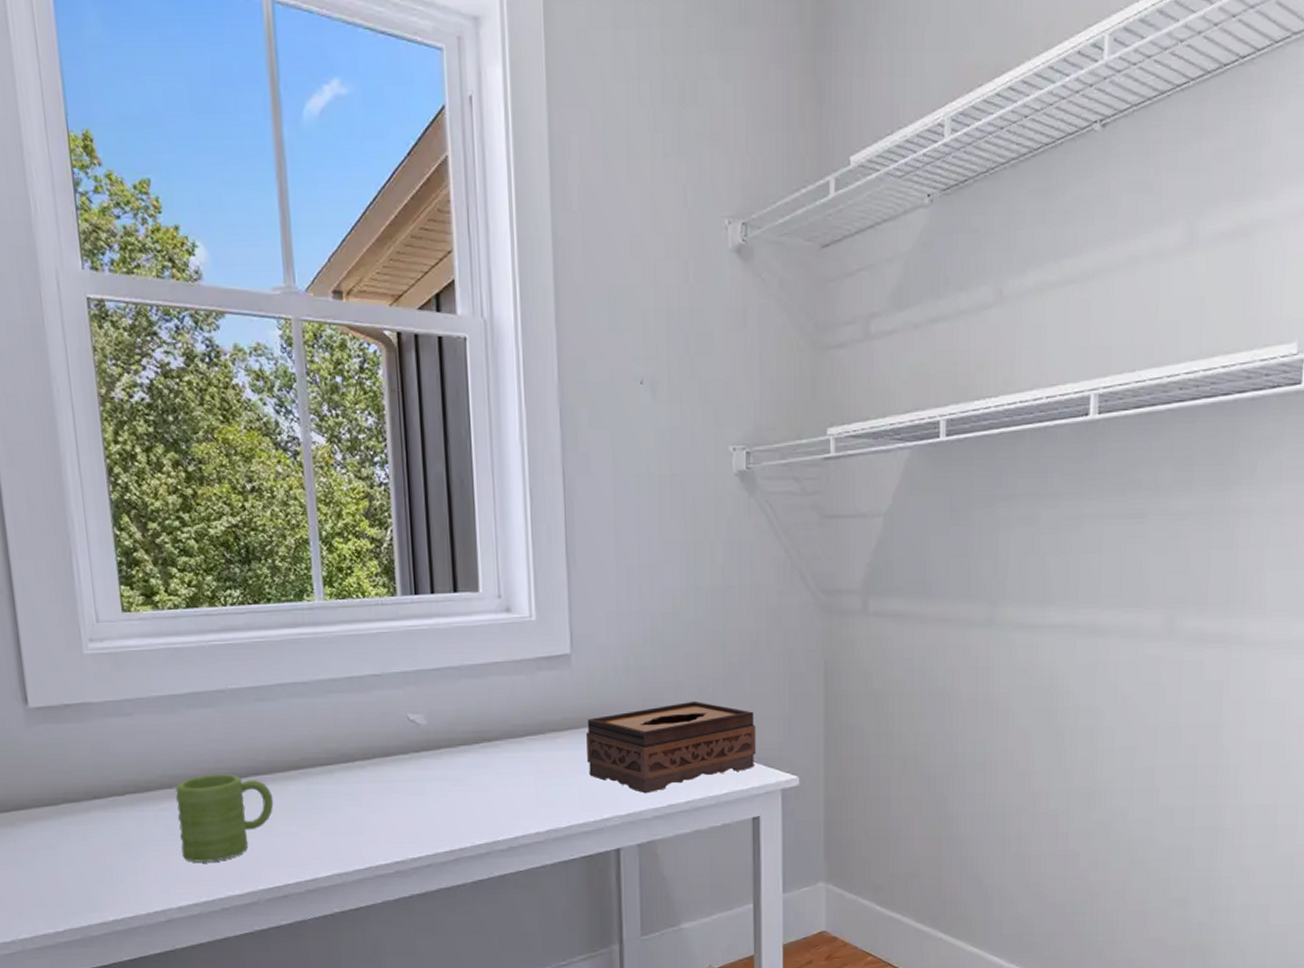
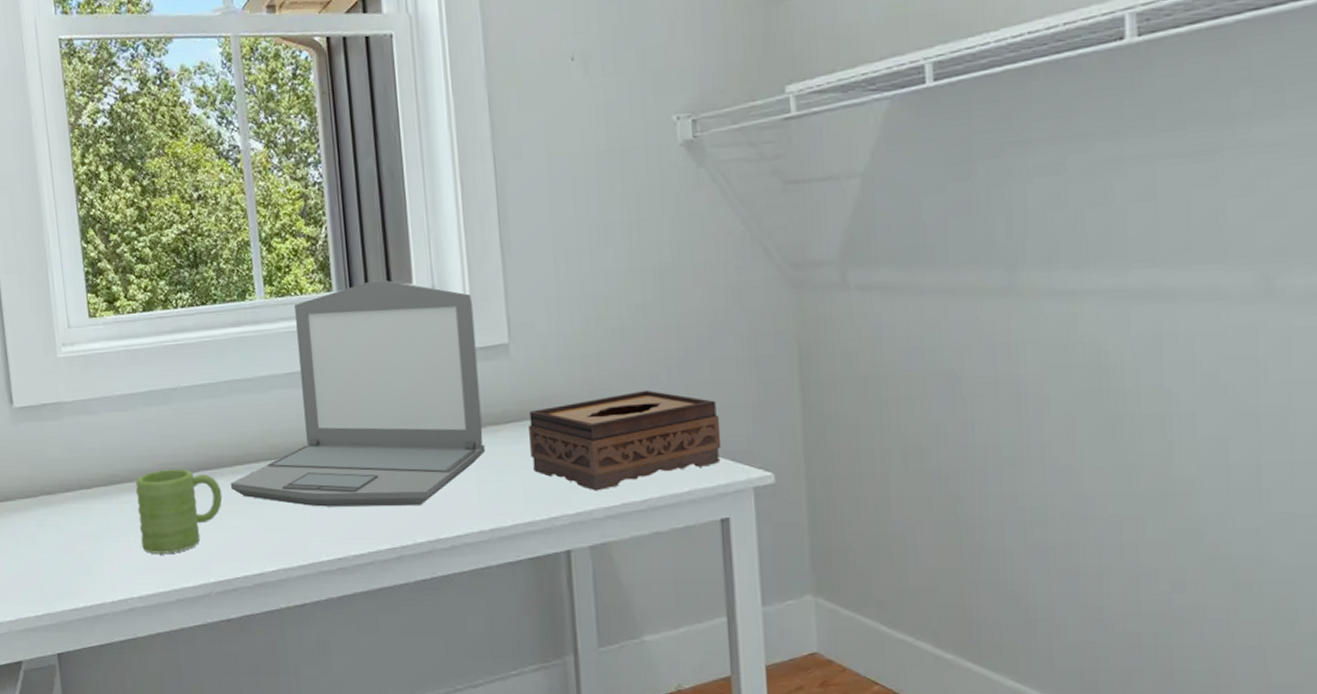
laptop: none [282,588,545,812] -> present [230,280,486,507]

